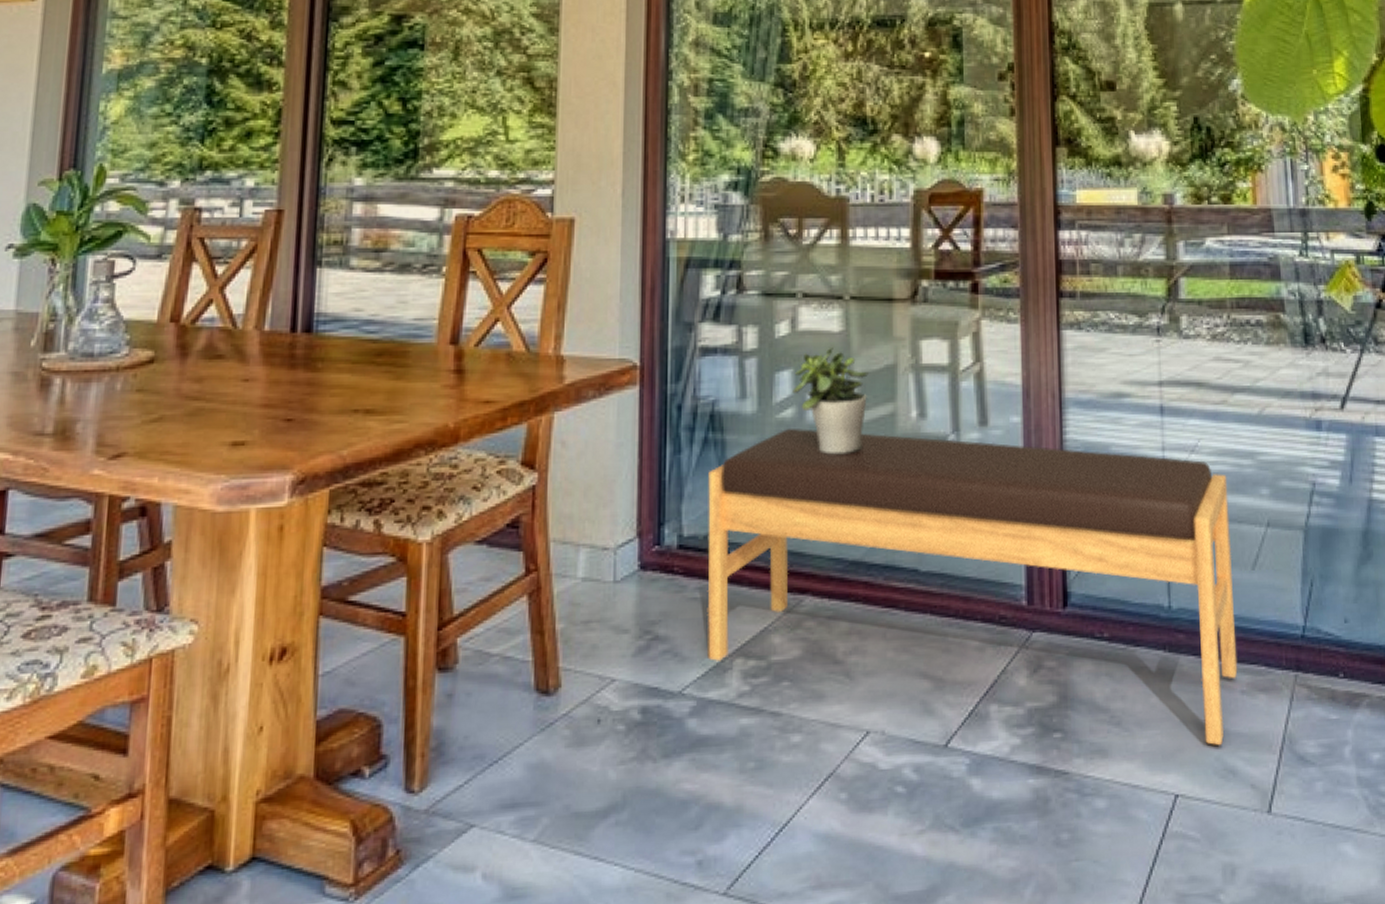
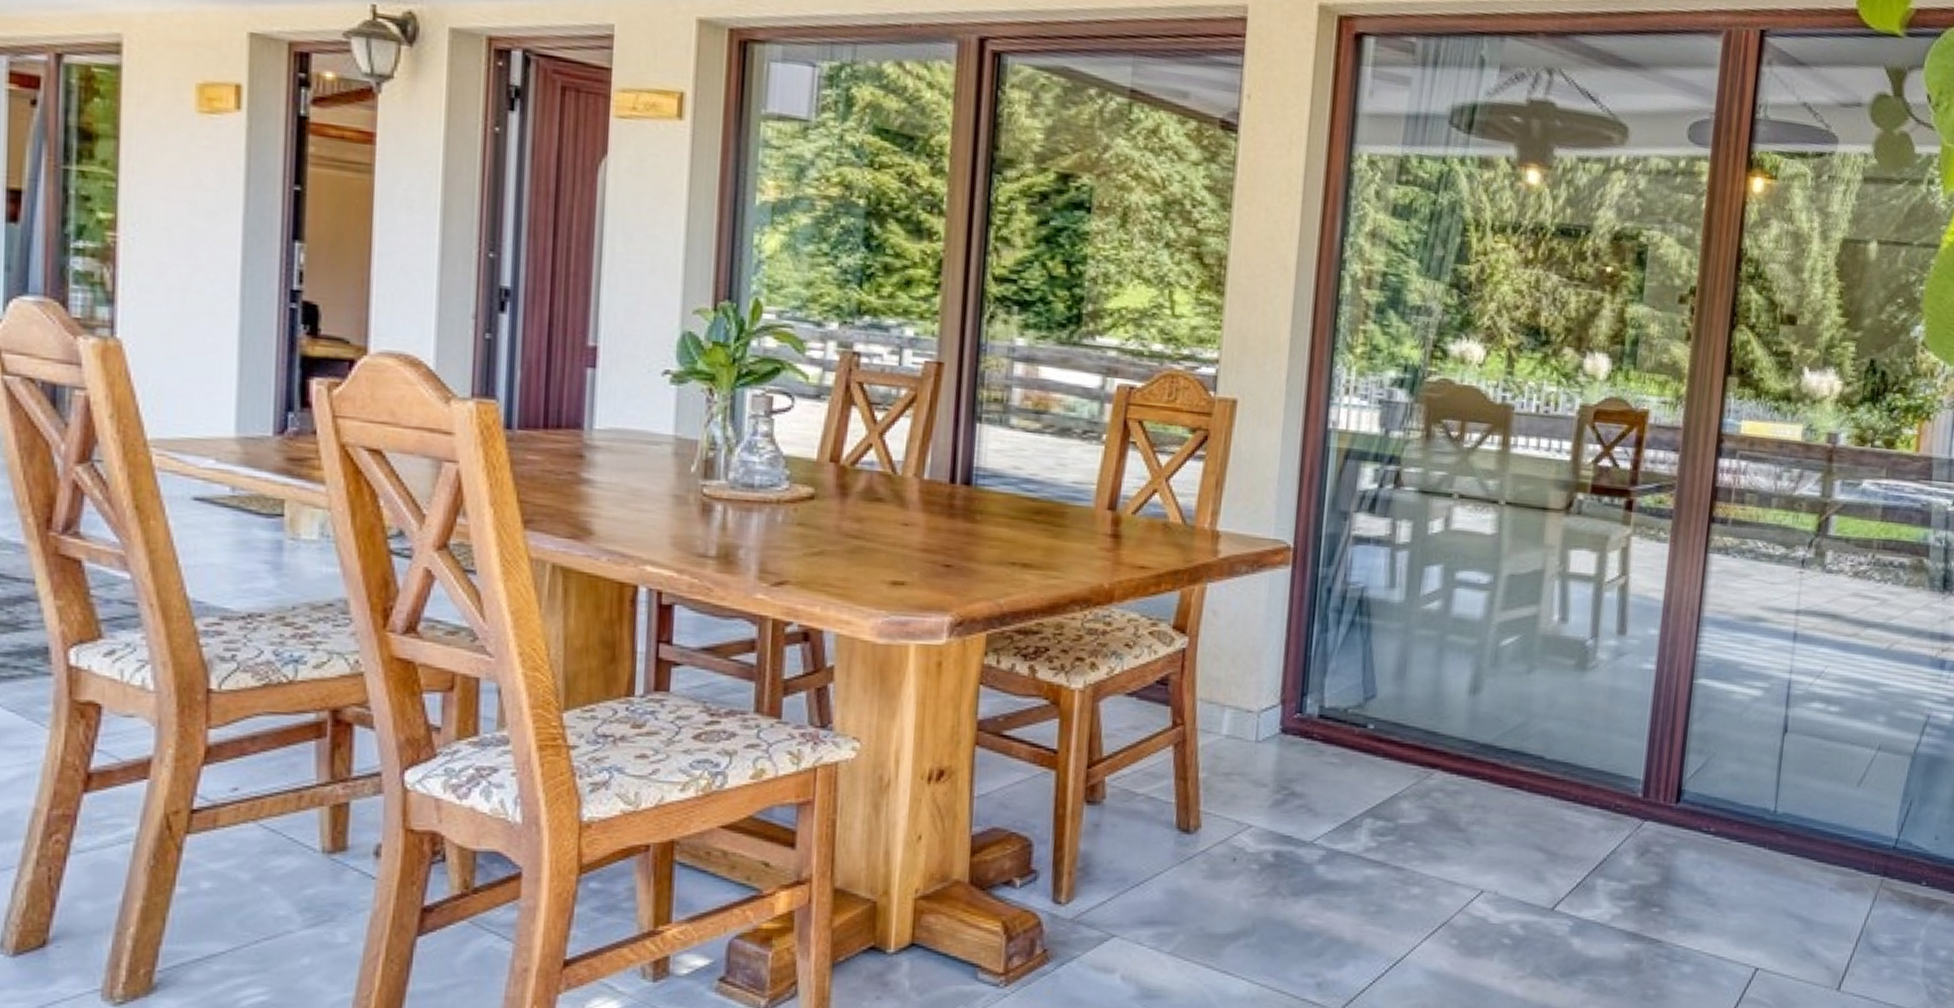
bench: present [707,428,1238,746] -> none [1339,619,1848,932]
potted plant: present [792,346,868,455] -> none [1440,547,1516,648]

